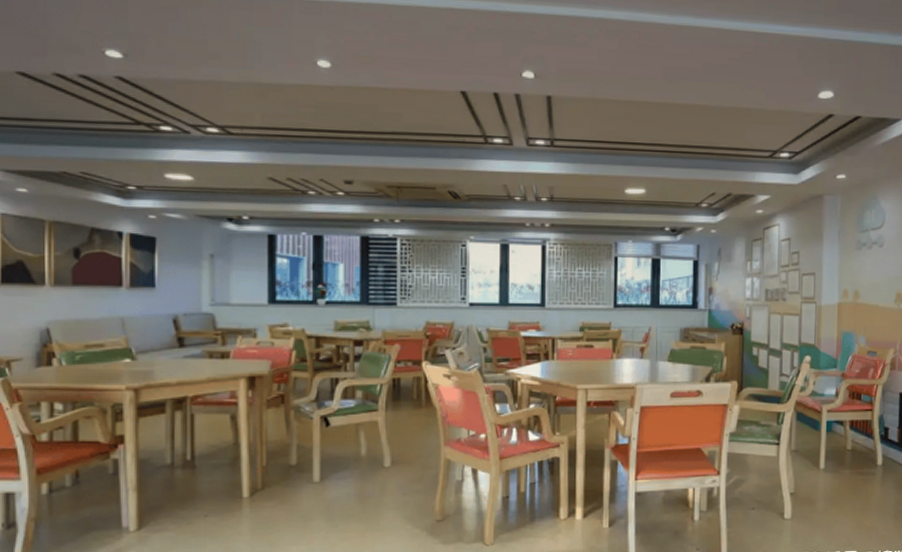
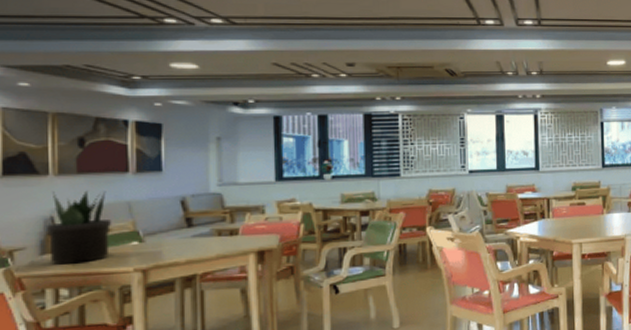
planter: none [43,303,106,378] -> present [47,190,112,265]

